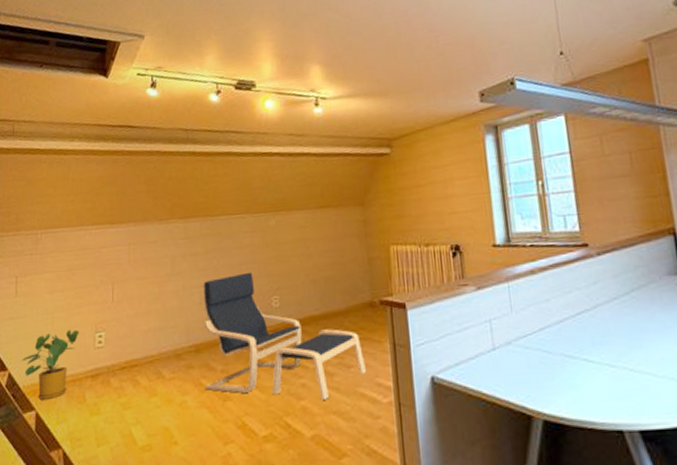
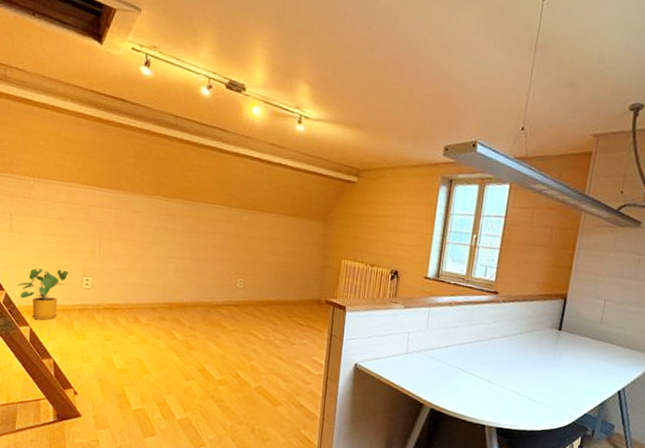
lounge chair: present [201,272,366,400] -> none [175,254,306,364]

